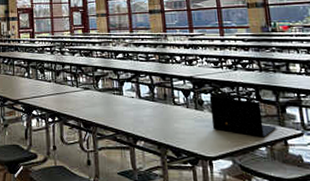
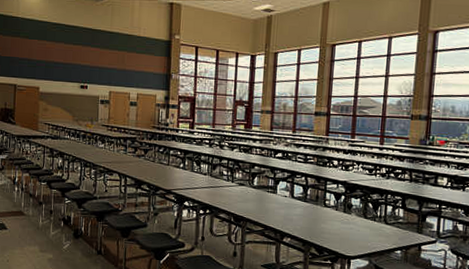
lunch box: present [209,91,277,138] -> none [356,197,415,242]

